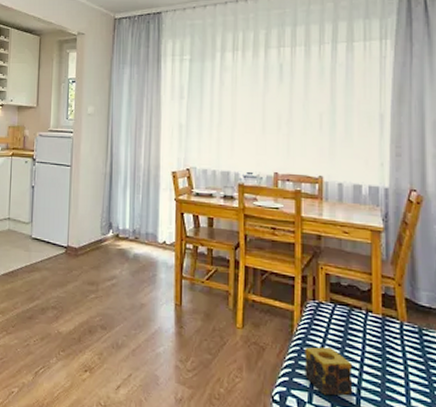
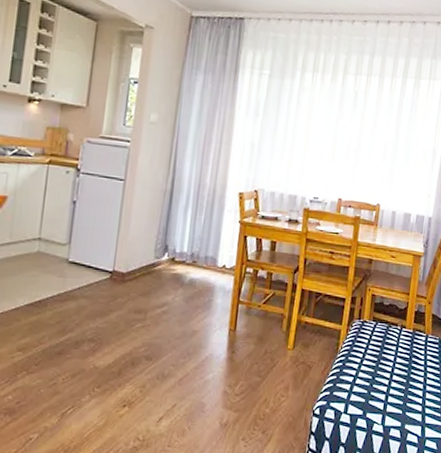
candle: present [305,347,353,396] -> none [344,361,385,404]

